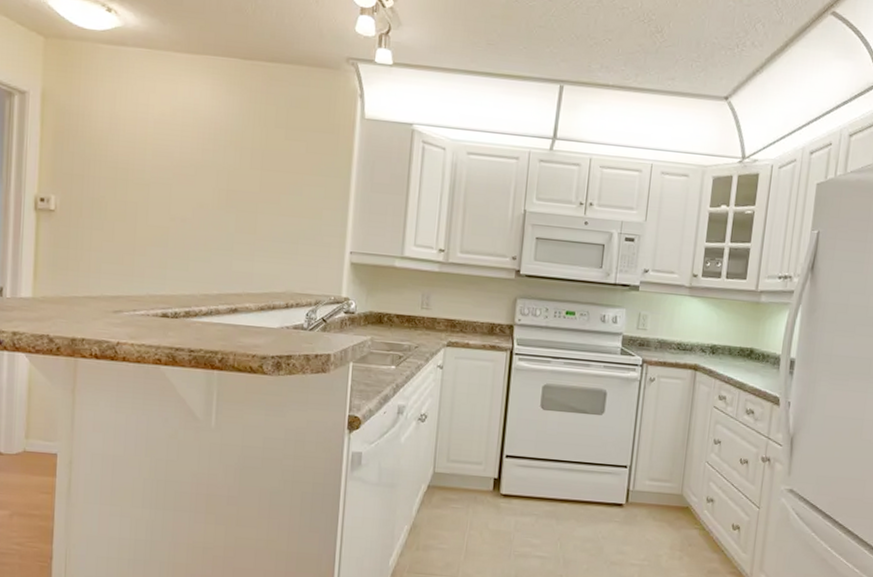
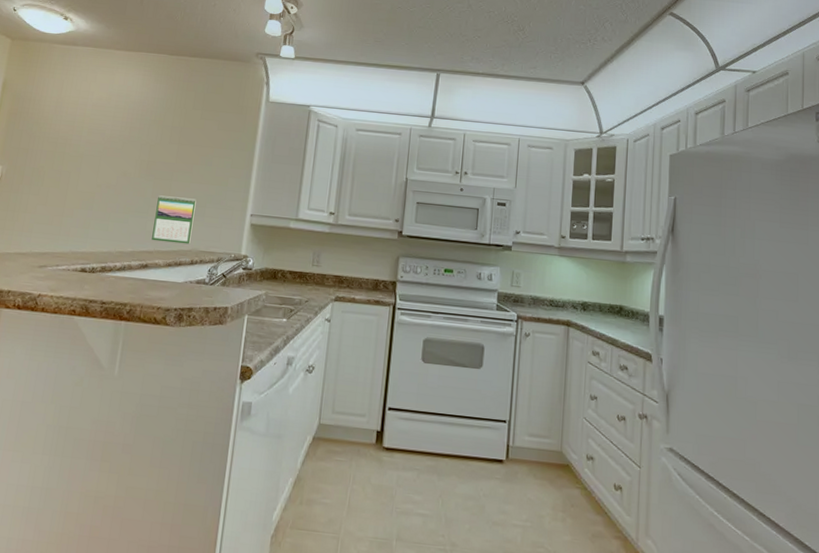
calendar: none [239,230,287,286] -> present [151,195,196,245]

